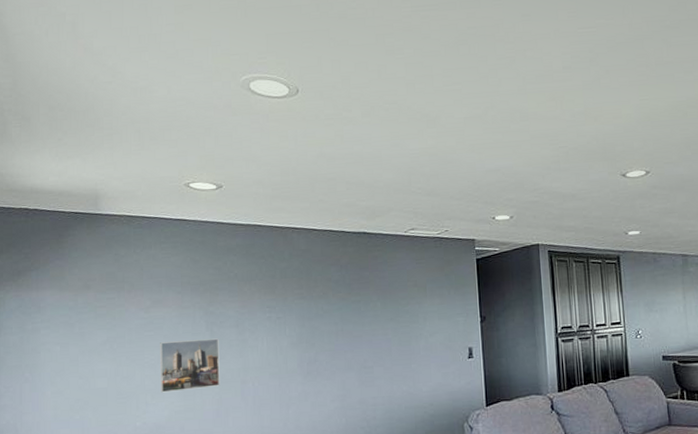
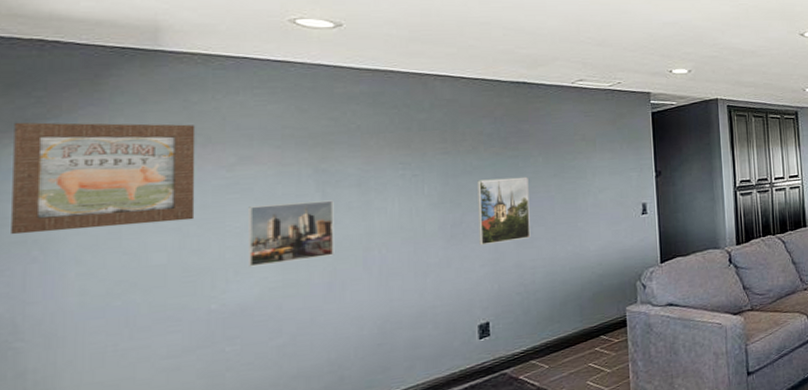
wall art: none [12,273,125,360] -> present [11,122,196,235]
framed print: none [327,320,372,383] -> present [477,177,531,246]

